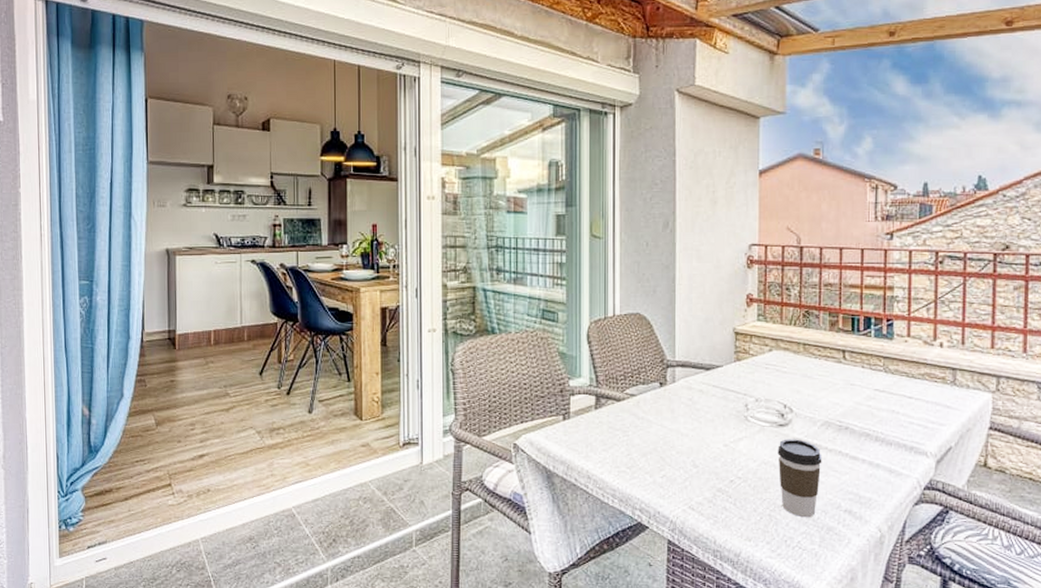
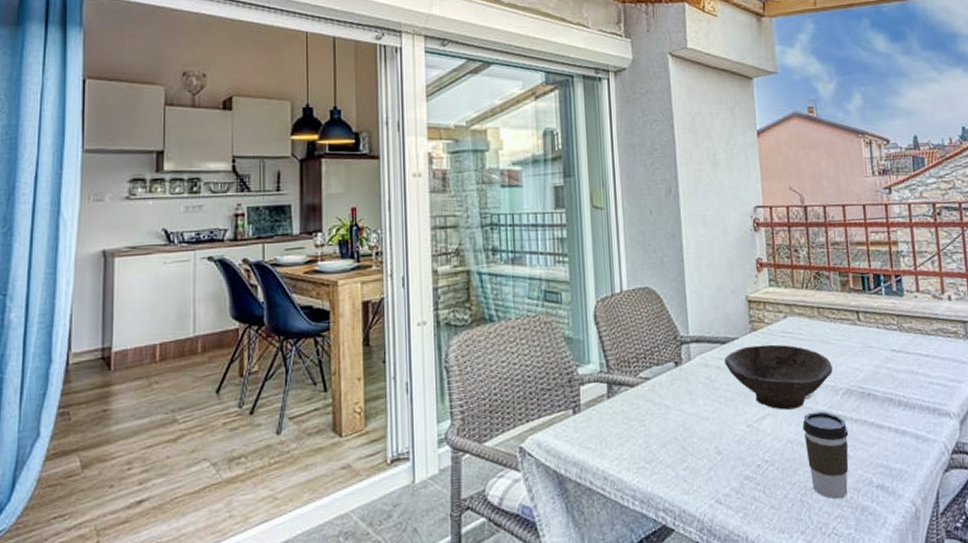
bowl: none [707,374,813,435] -> present [724,344,833,410]

